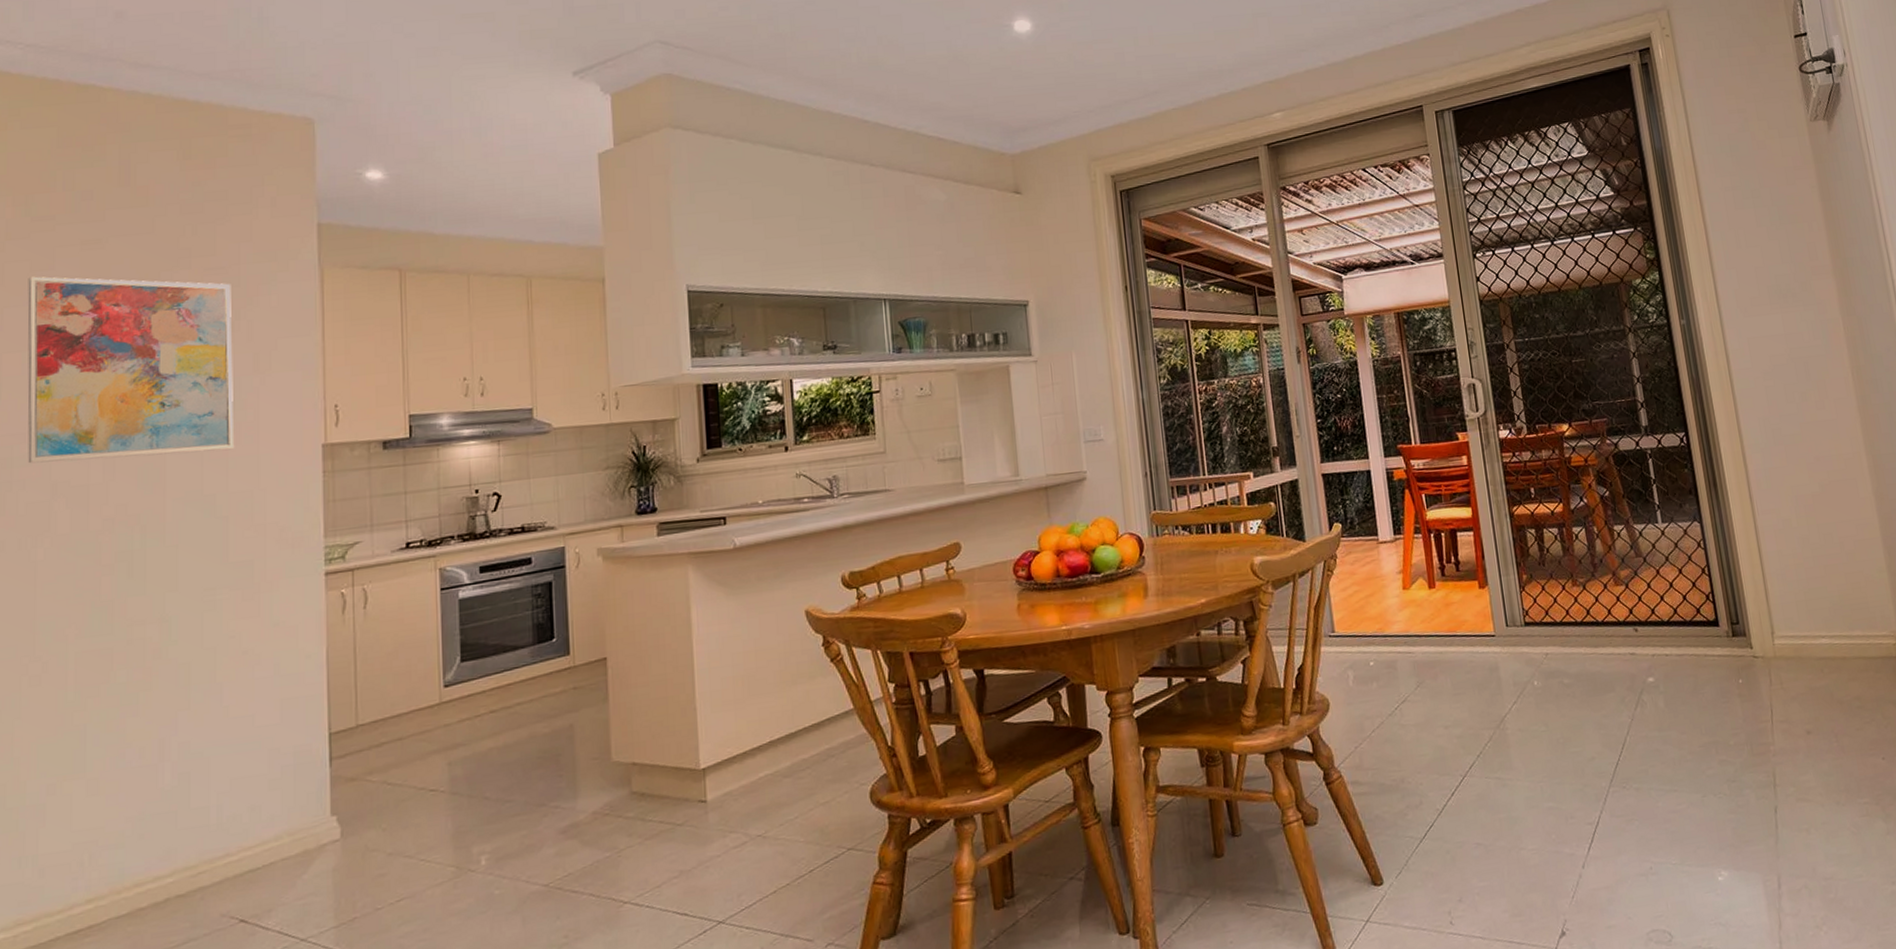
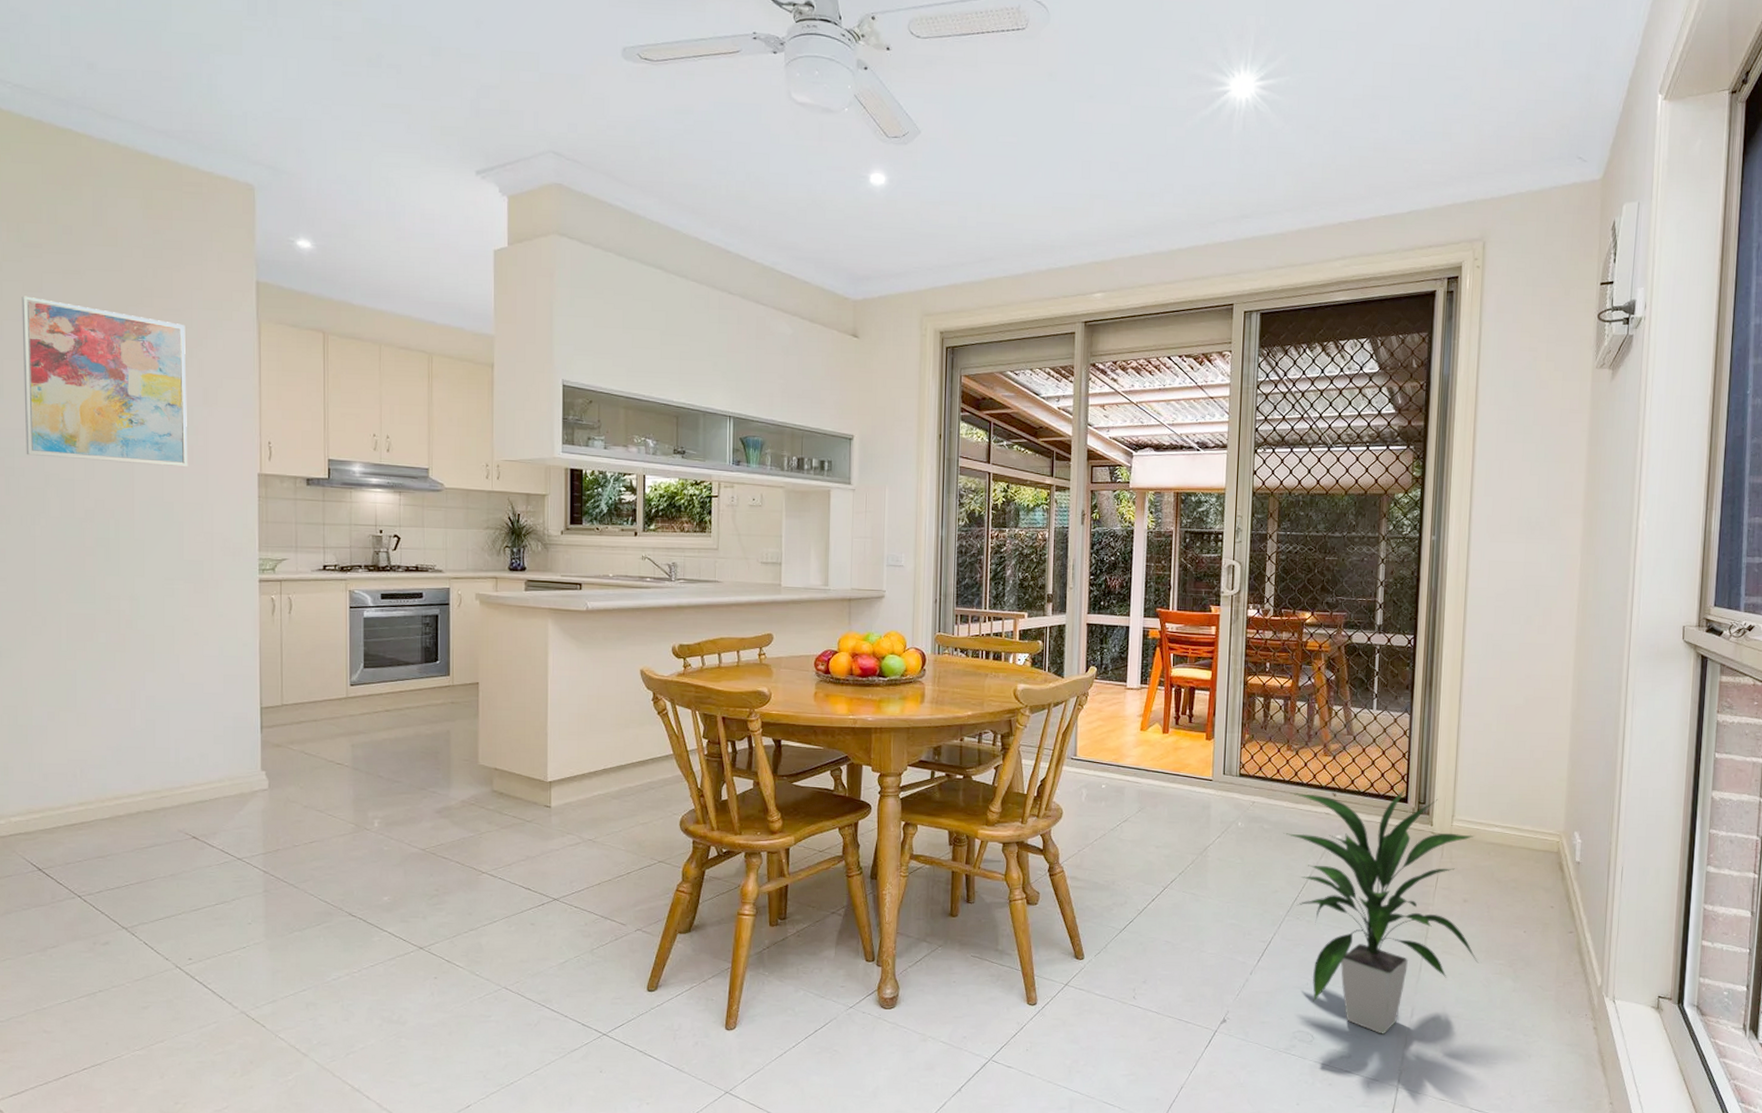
indoor plant: none [1585,605,1840,917] -> present [1283,785,1479,1034]

